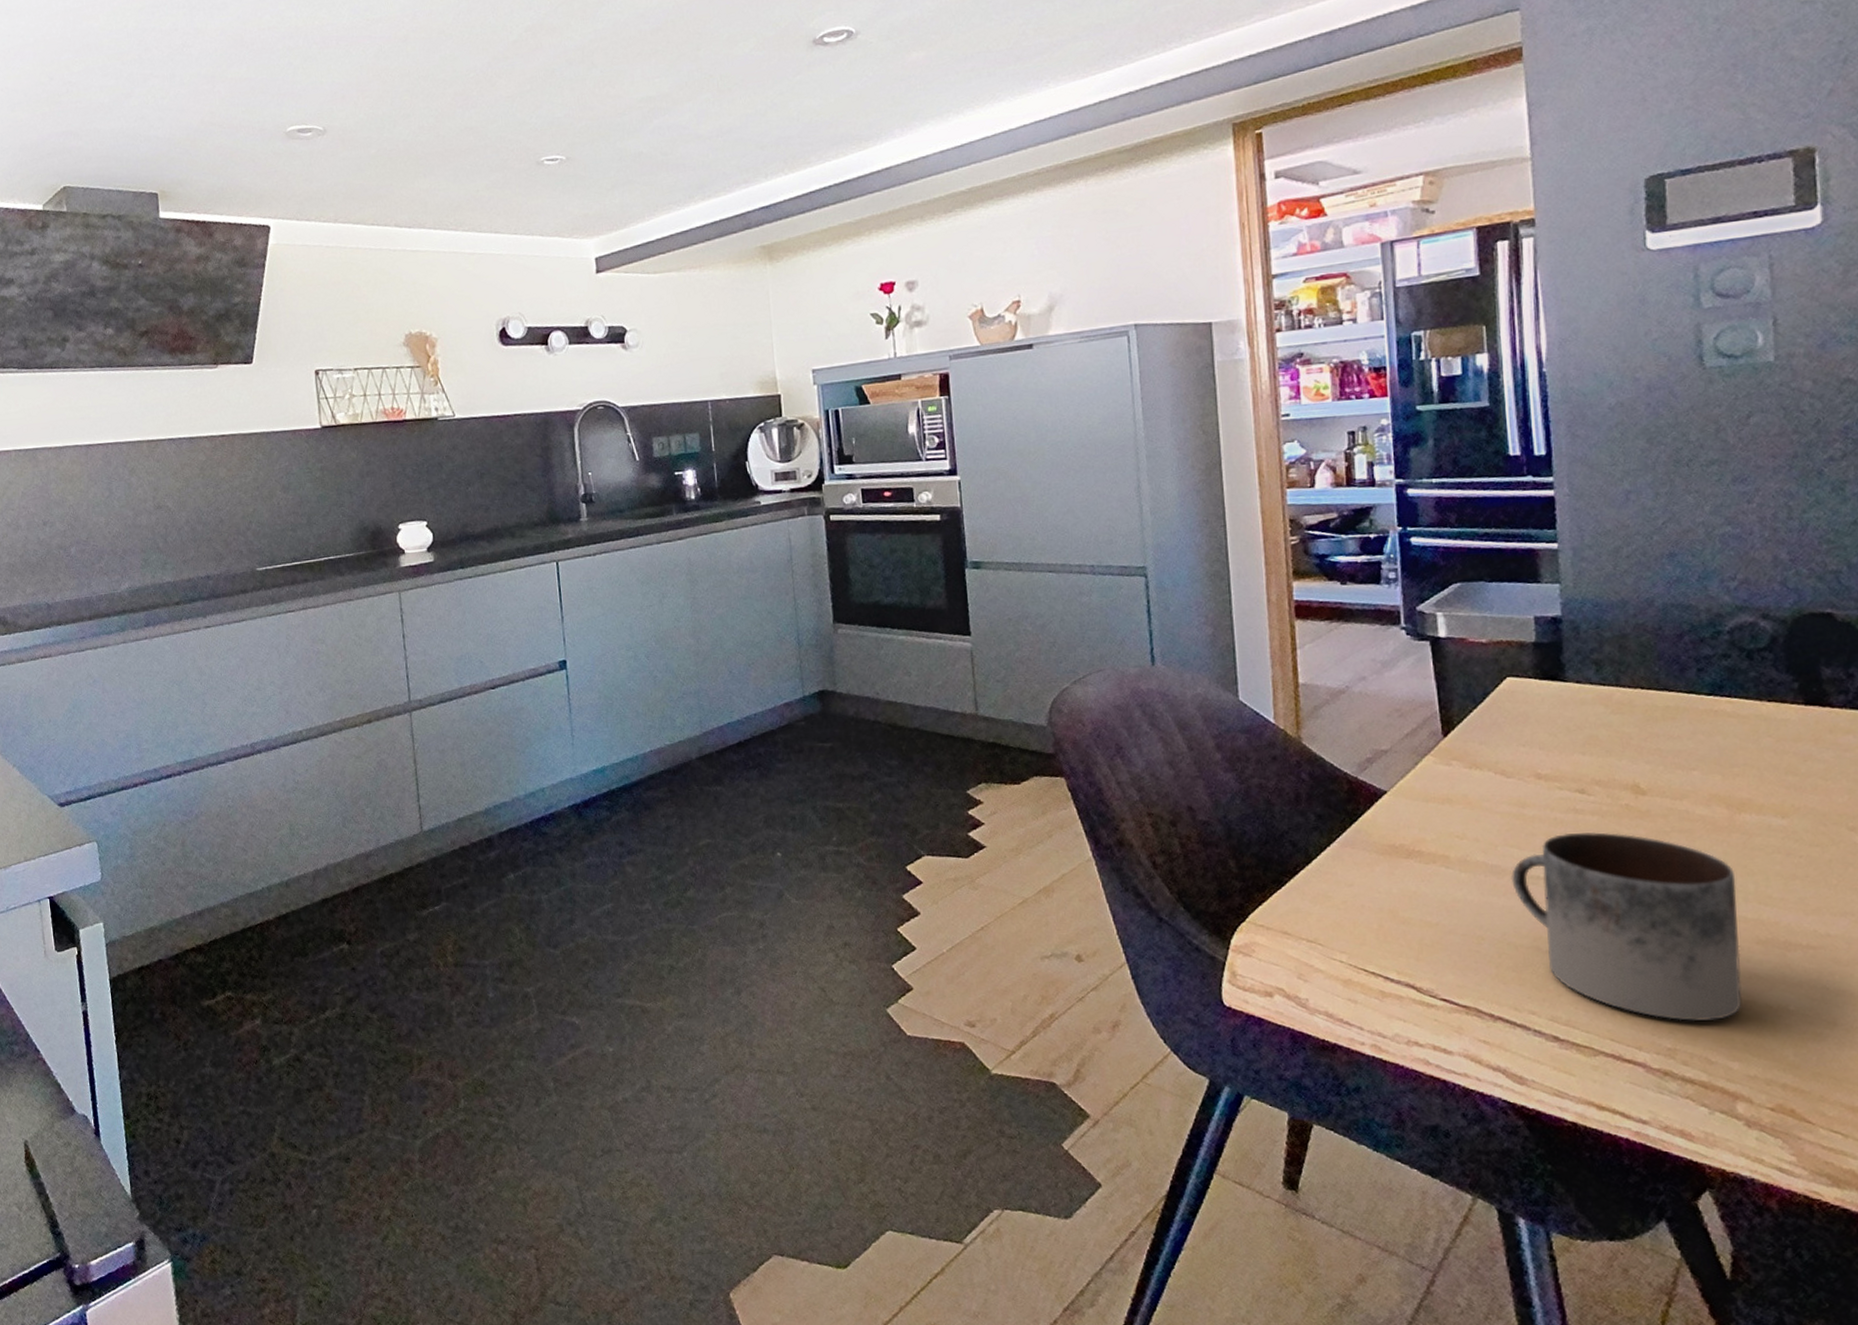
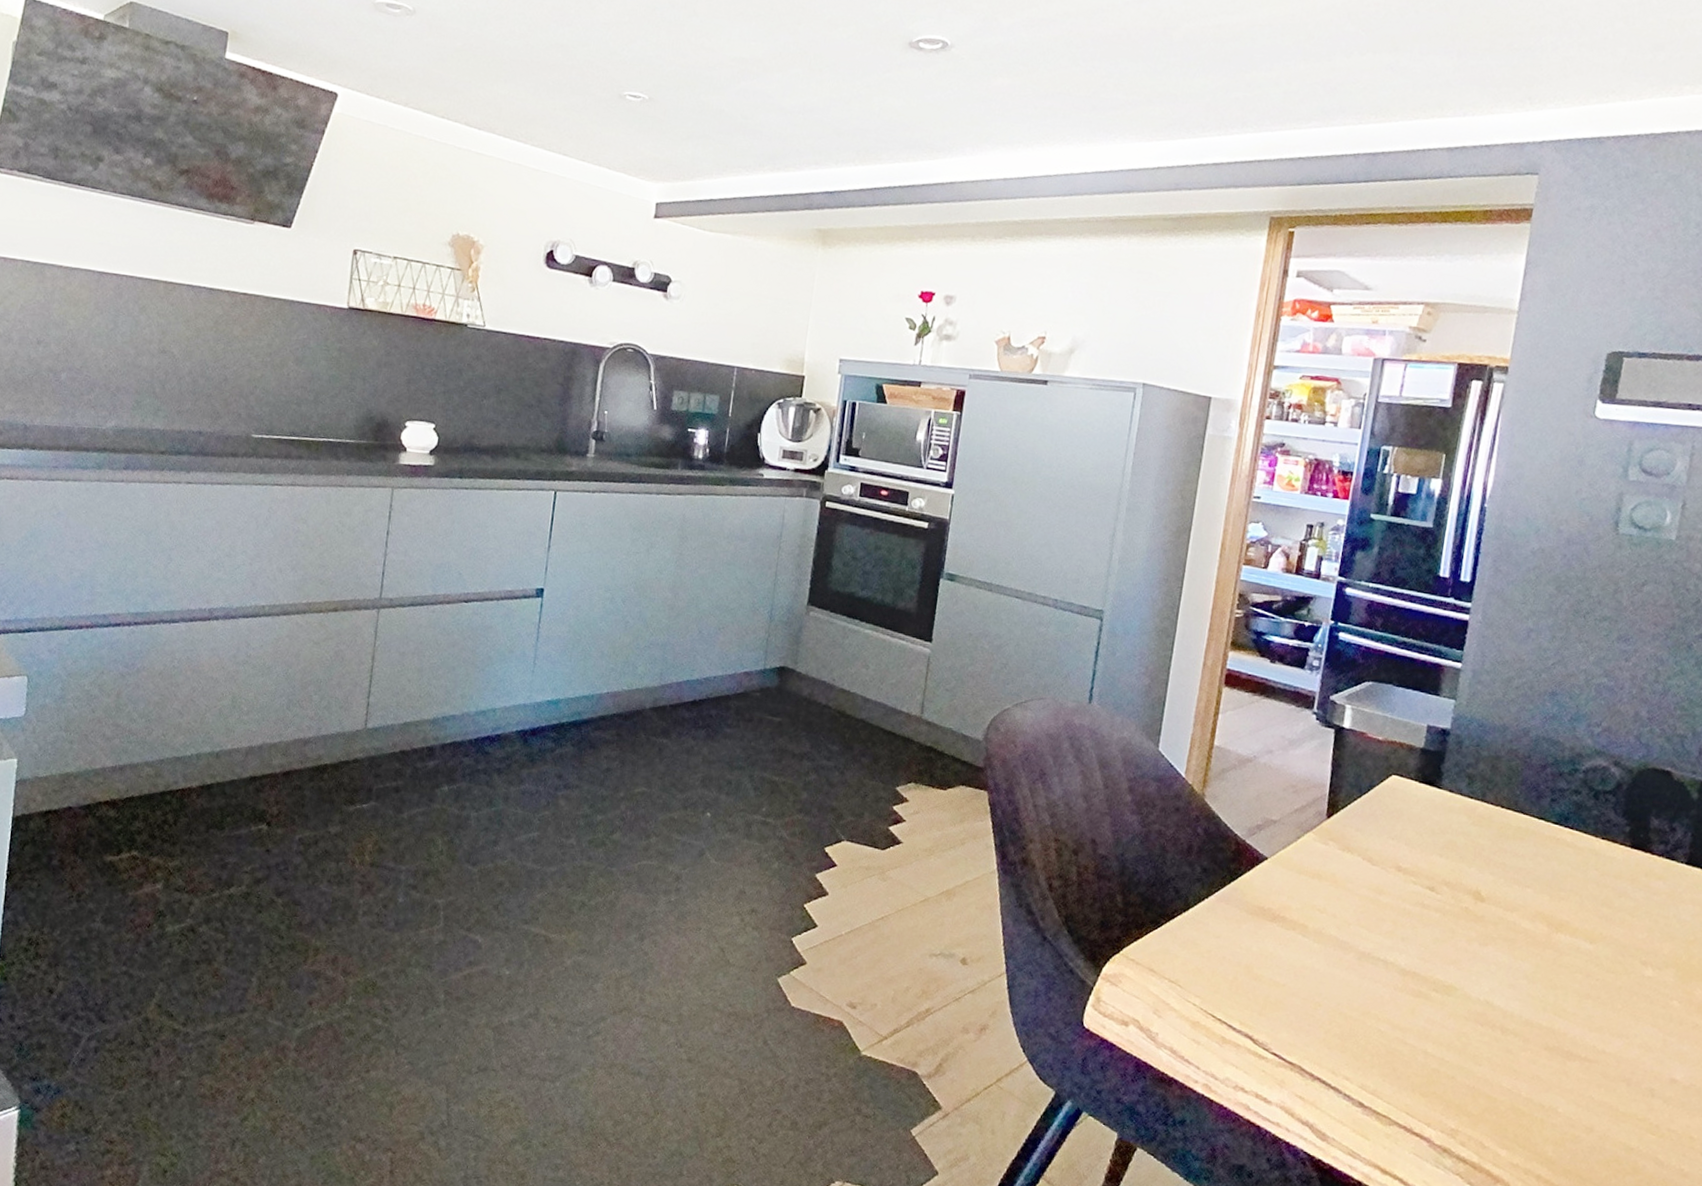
mug: present [1510,832,1742,1021] -> none [1355,923,1541,1111]

